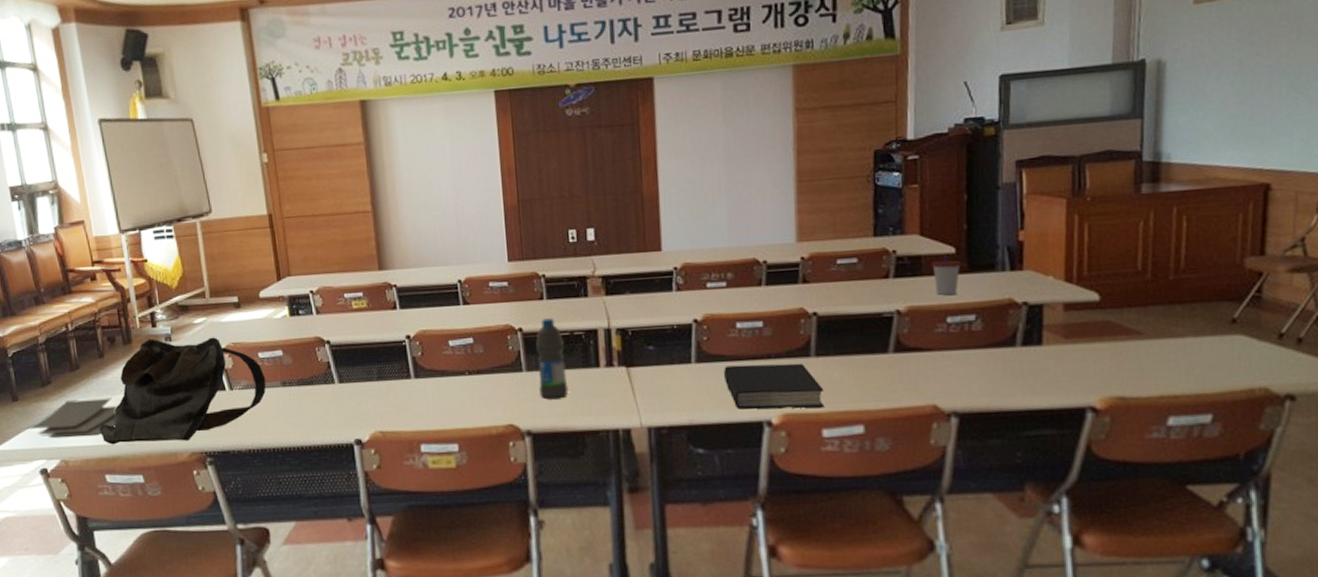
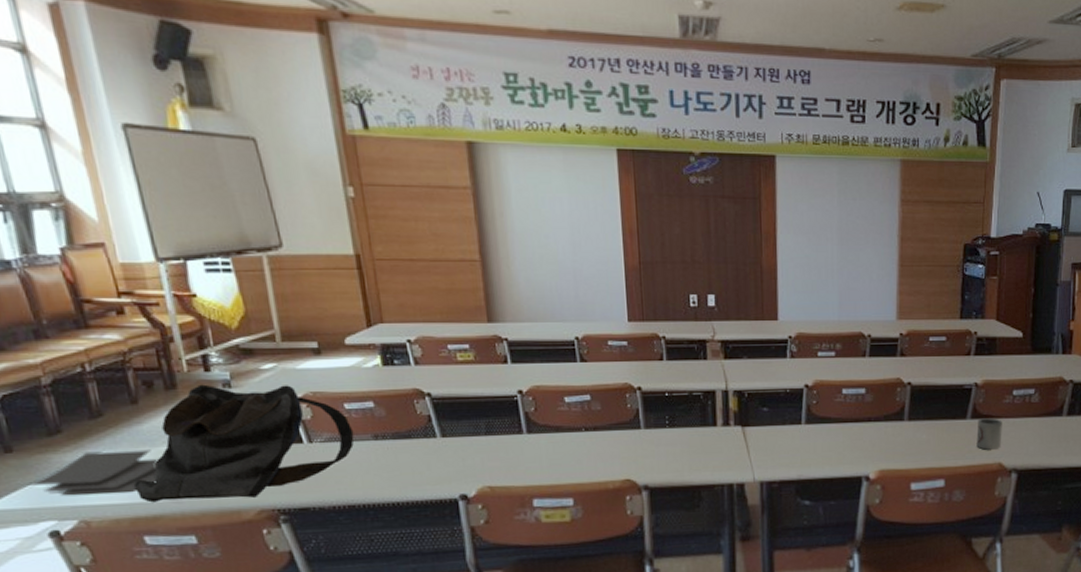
water bottle: present [536,318,569,400] -> none [655,378,686,456]
book: present [724,363,824,410] -> none [830,426,914,466]
cup: none [902,351,936,390] -> present [976,418,1002,451]
cup: present [932,254,961,296] -> none [1004,338,1026,373]

